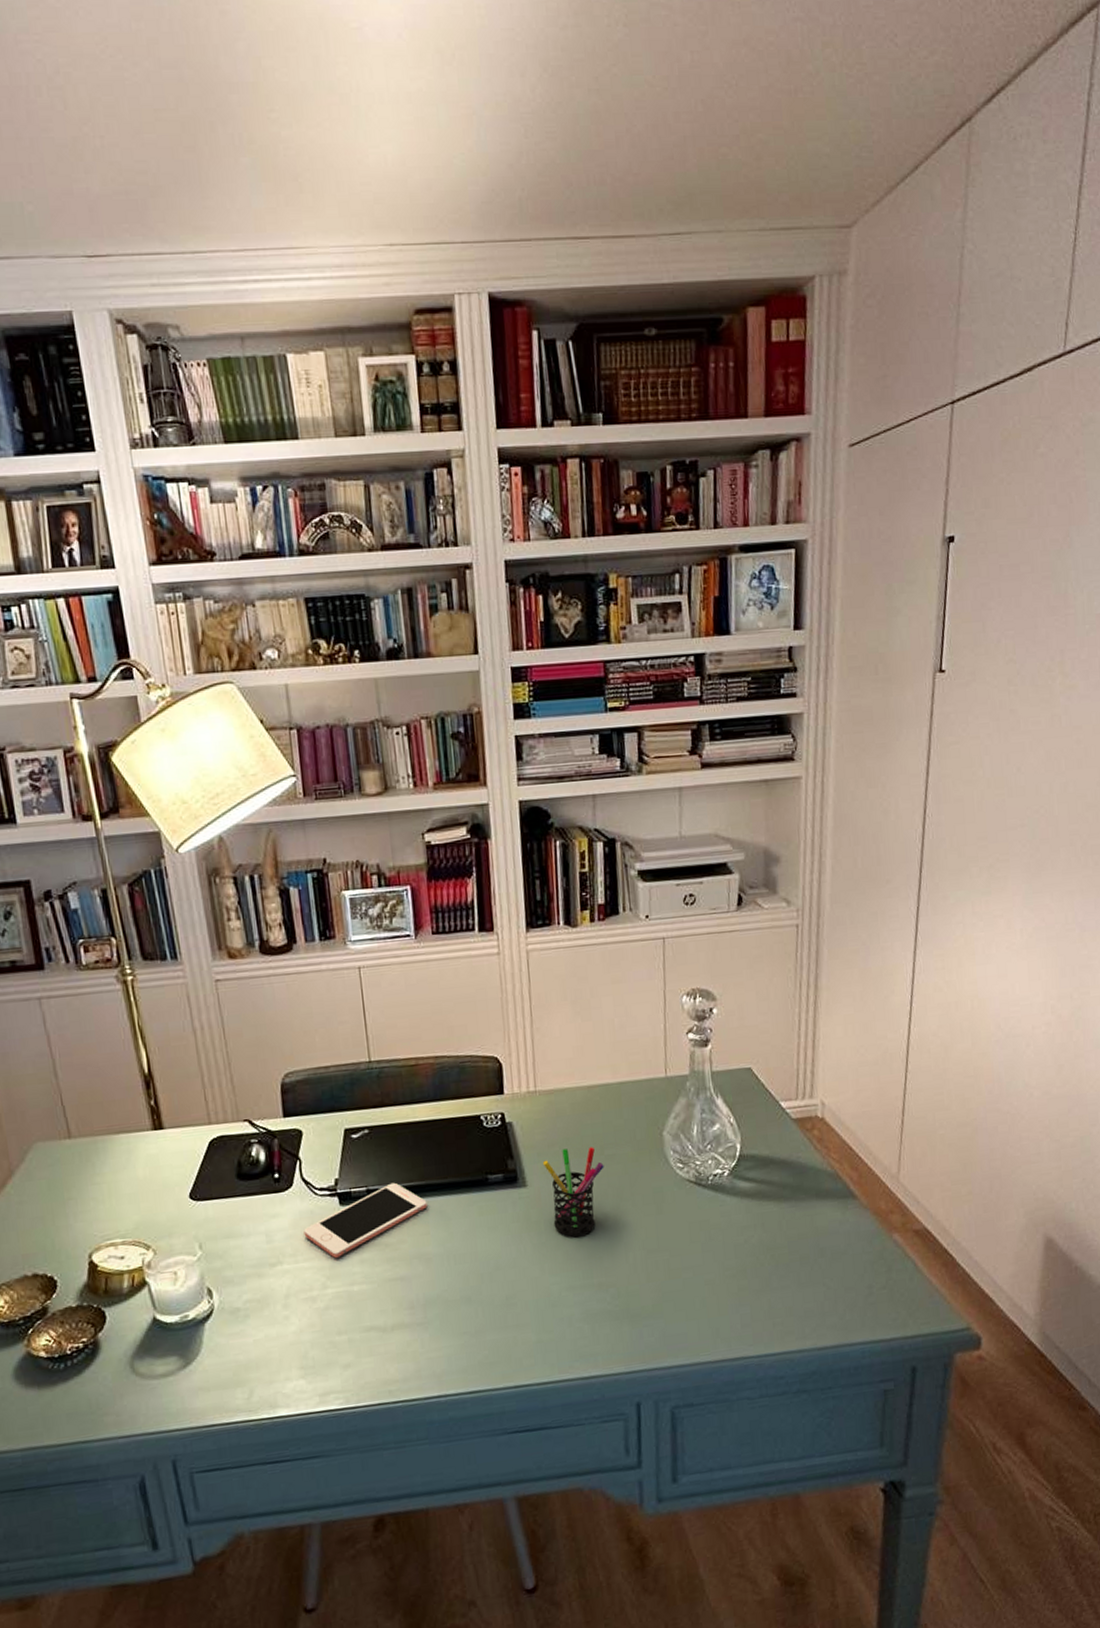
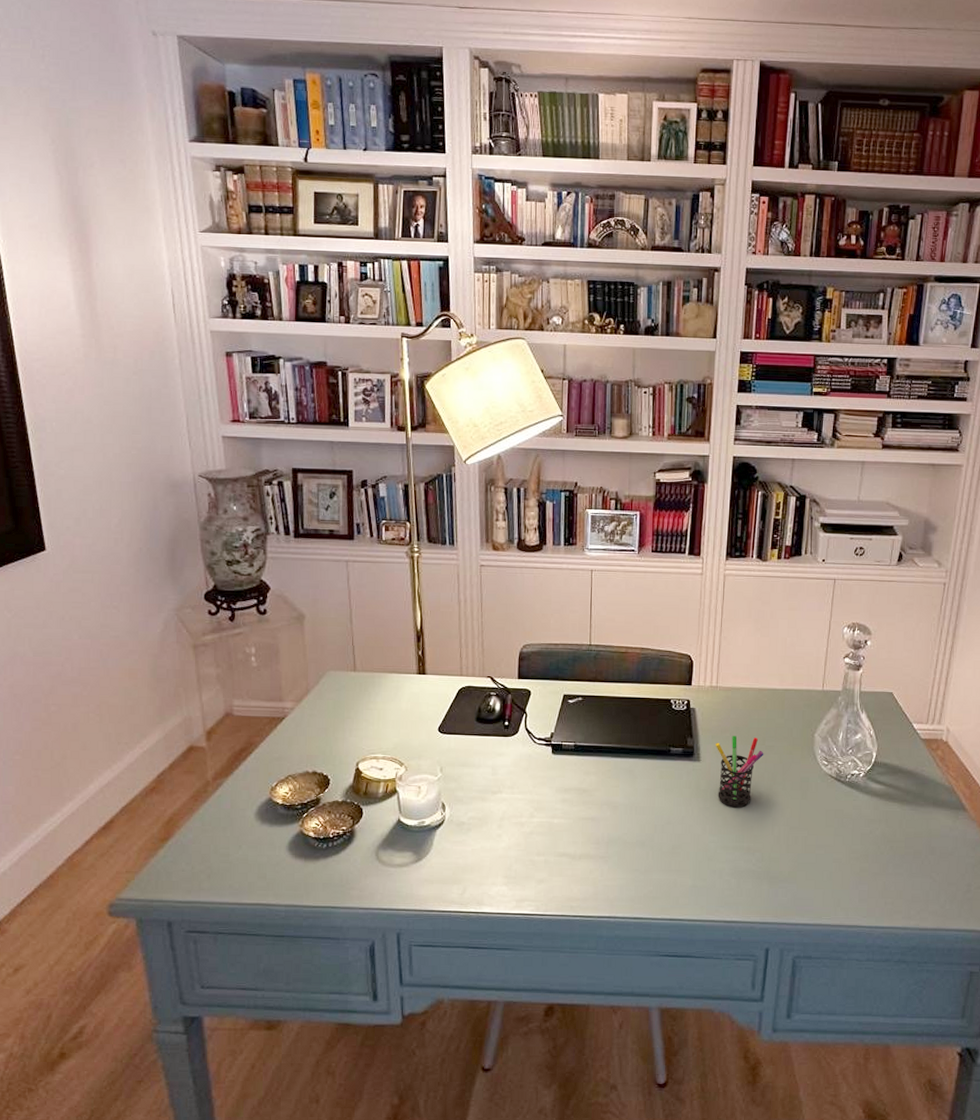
cell phone: present [303,1182,428,1258] -> none [521,742,620,794]

